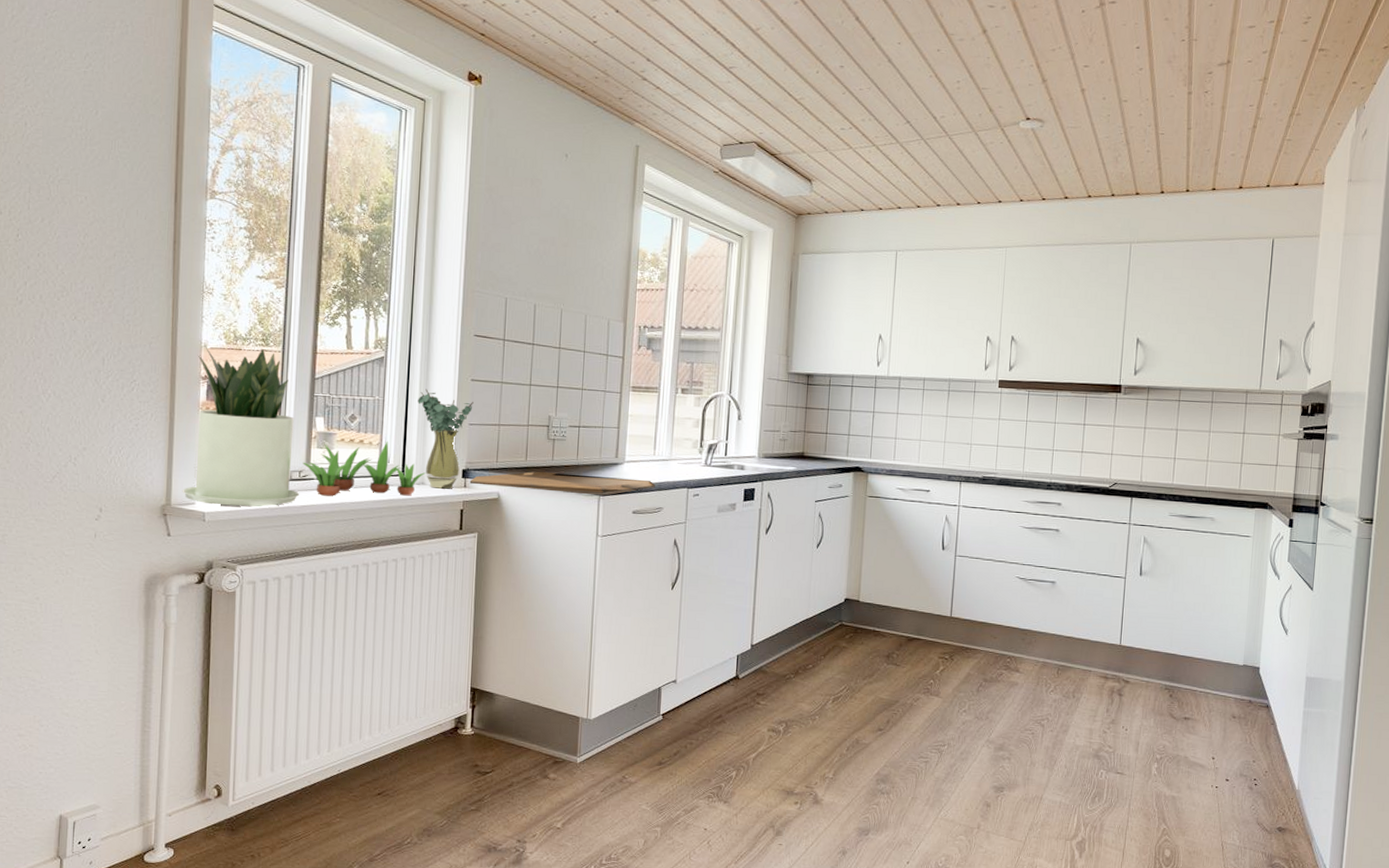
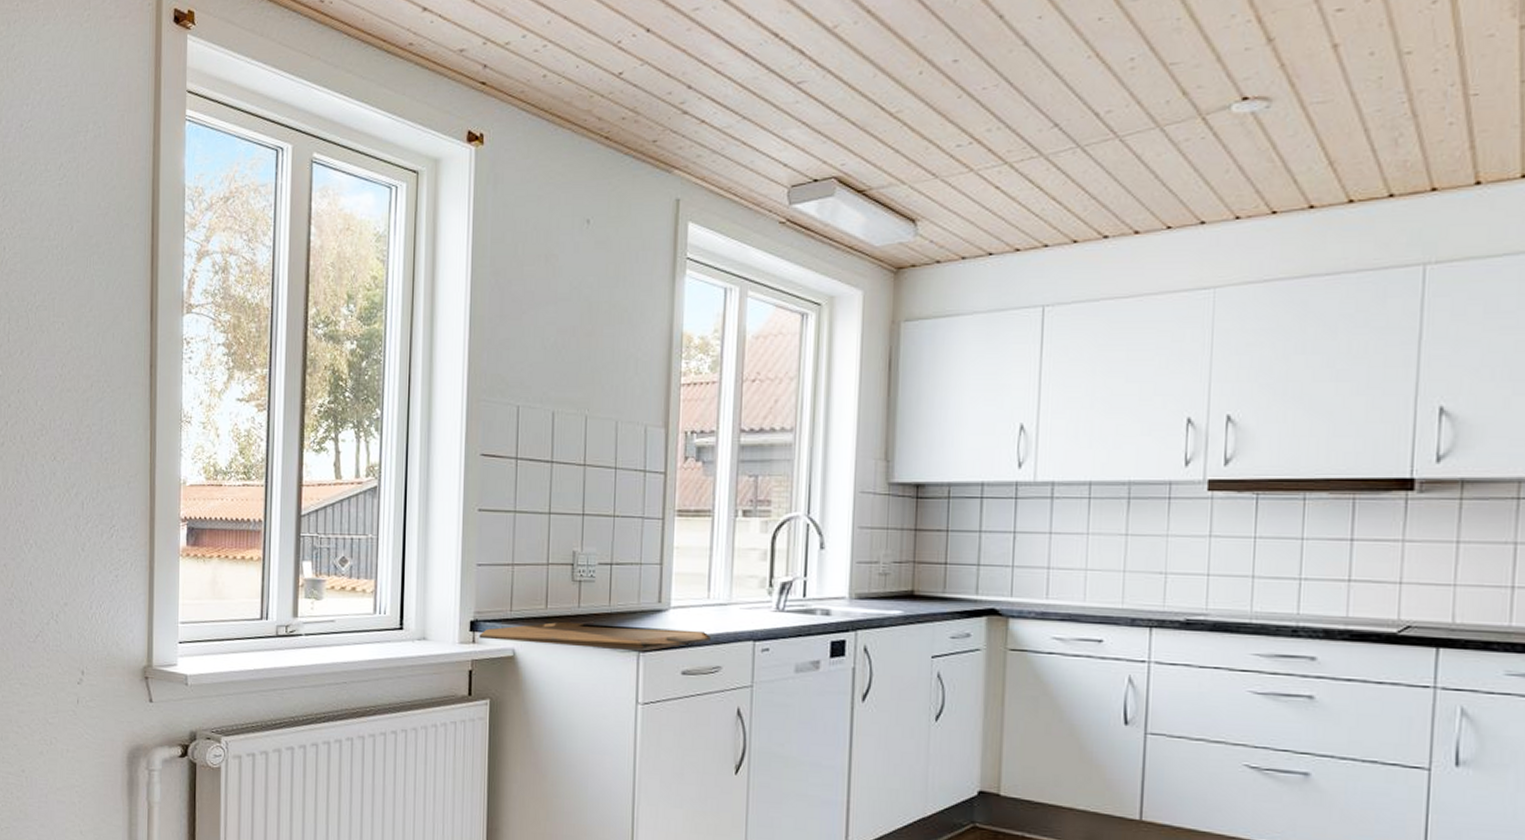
planter: present [182,346,299,507] -> none [163,483,286,669]
succulent plant: present [303,441,426,497] -> none [289,587,428,657]
vase: present [418,389,473,489] -> none [416,523,482,645]

